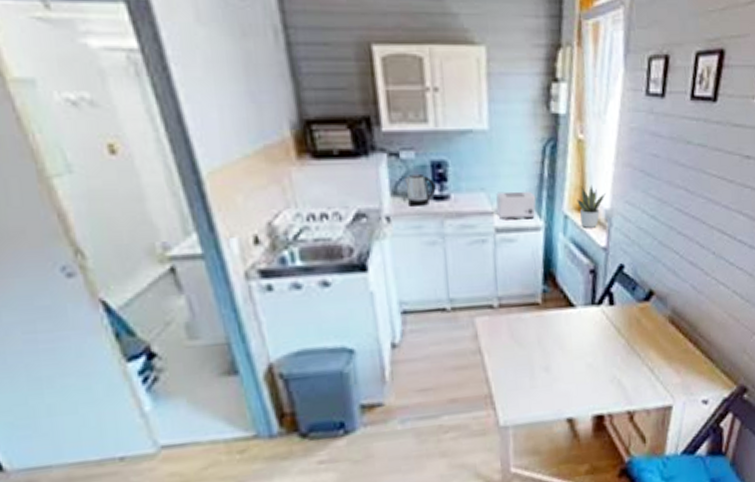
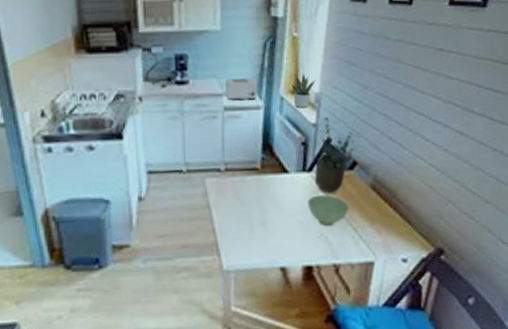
kettle: present [405,173,436,207] -> none [154,64,178,89]
bowl: none [597,331,645,368] -> present [307,195,350,226]
potted plant: none [605,239,650,329] -> present [314,117,354,193]

